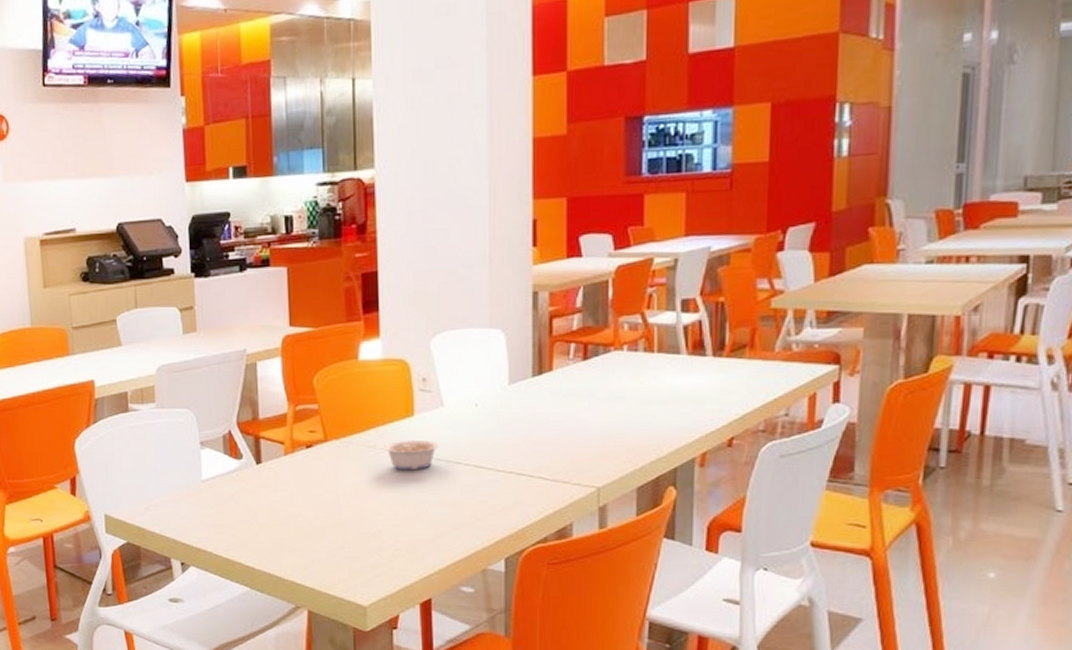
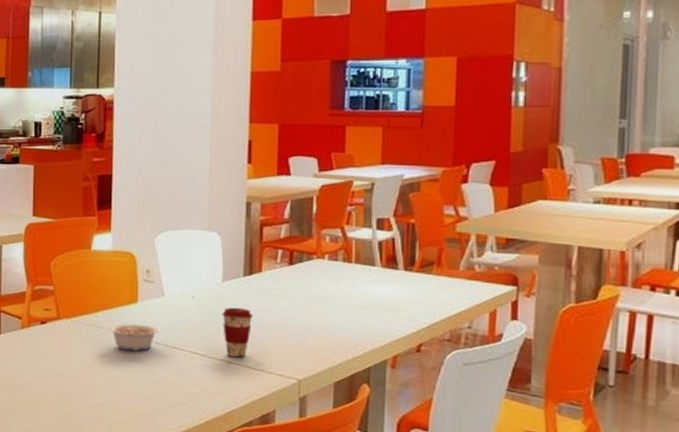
coffee cup: none [509,412,545,468] -> present [222,307,254,358]

